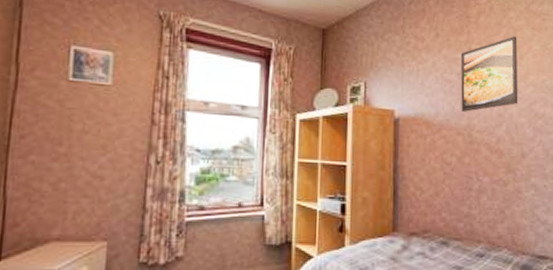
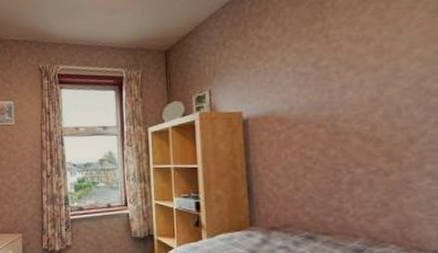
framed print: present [460,35,519,112] -> none [315,8,399,103]

